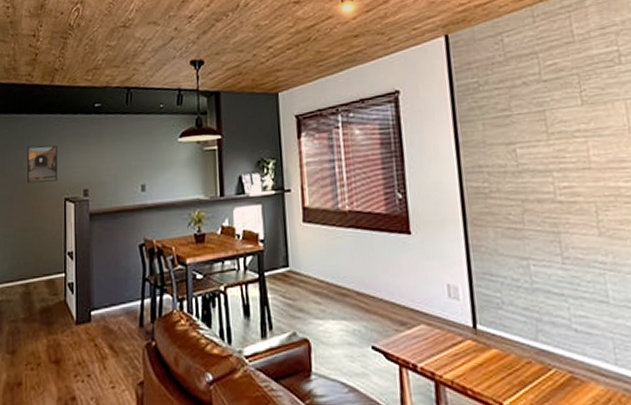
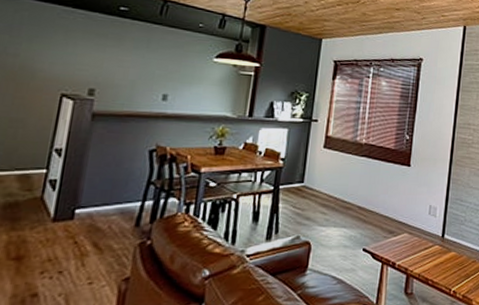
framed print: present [27,145,58,184] -> none [10,32,61,75]

